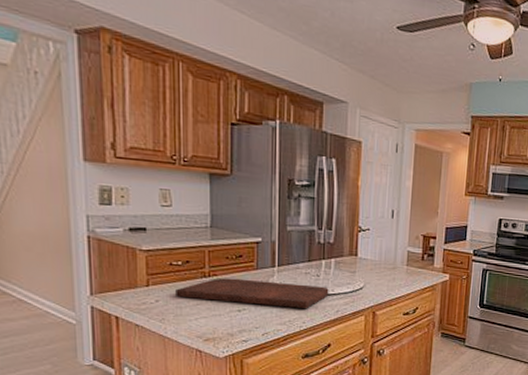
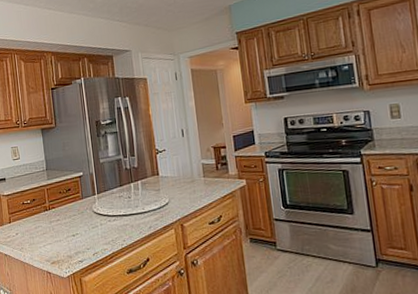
cutting board: present [176,278,329,308] -> none [28,206,141,229]

